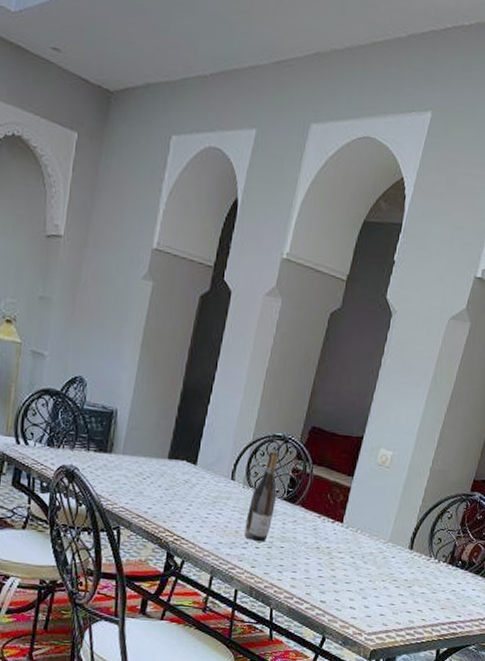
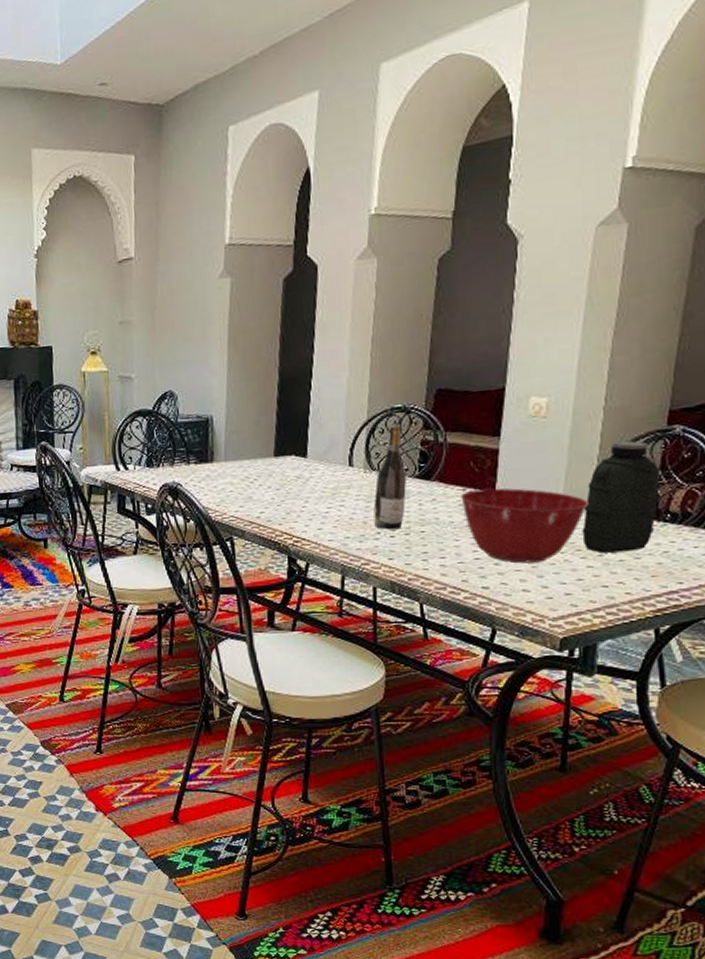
mixing bowl: none [316,518,408,587] -> present [461,488,588,564]
water jug: none [399,497,461,587] -> present [582,440,661,553]

